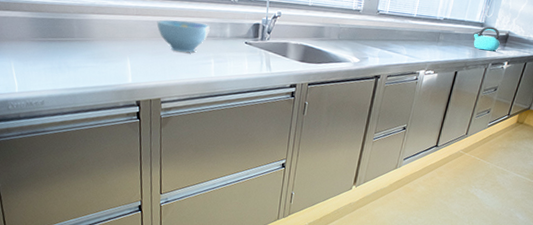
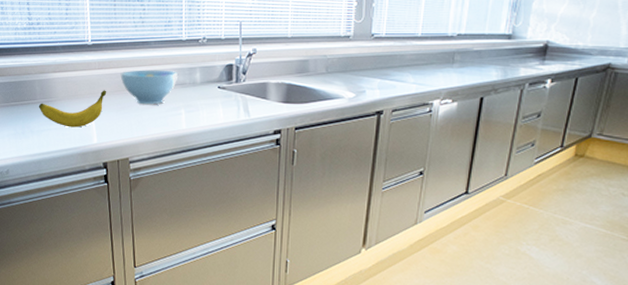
banana: none [76,35,143,67] -> present [38,90,107,128]
kettle: present [473,26,500,52] -> none [499,37,537,68]

